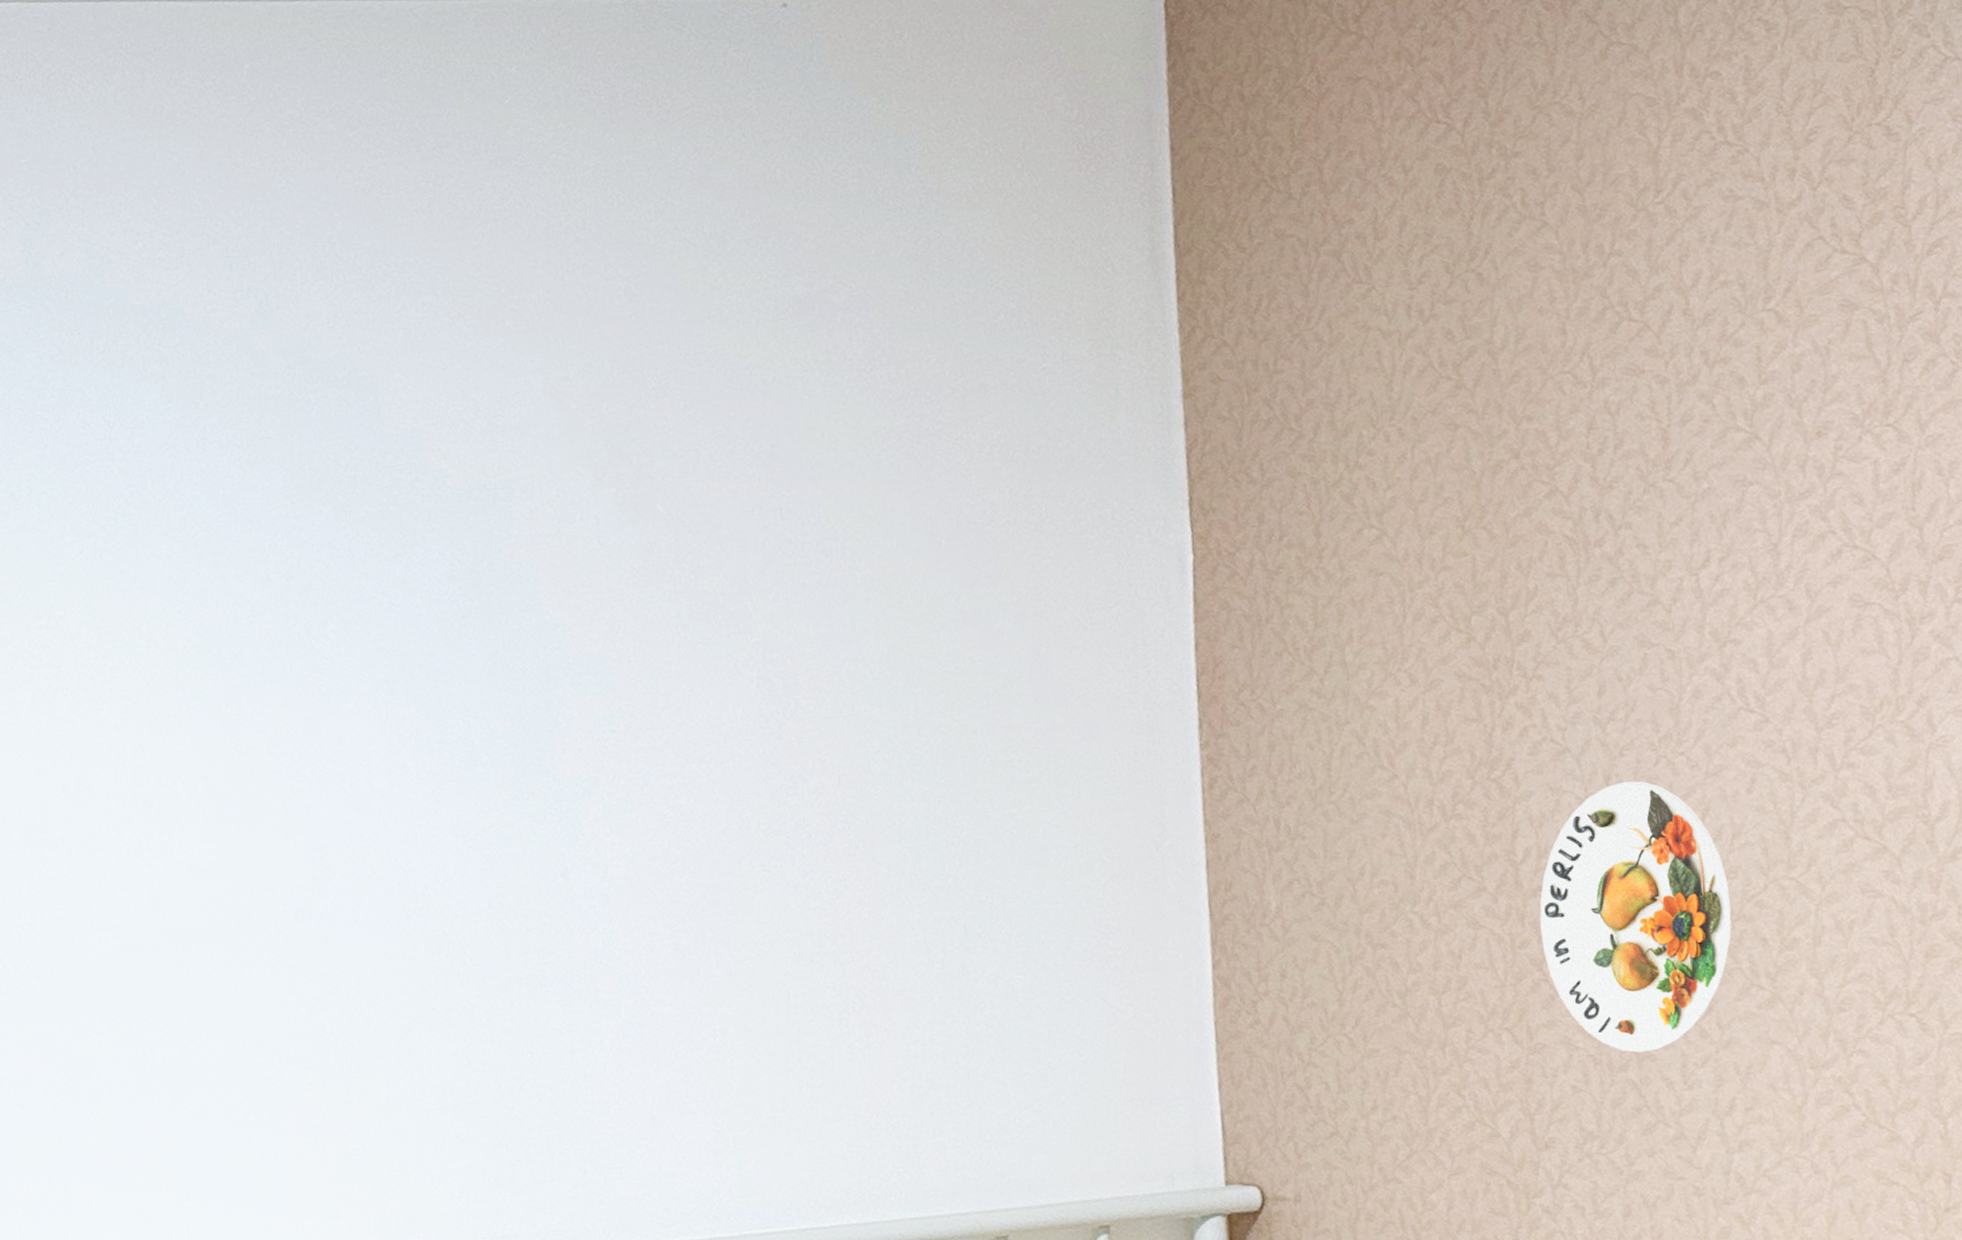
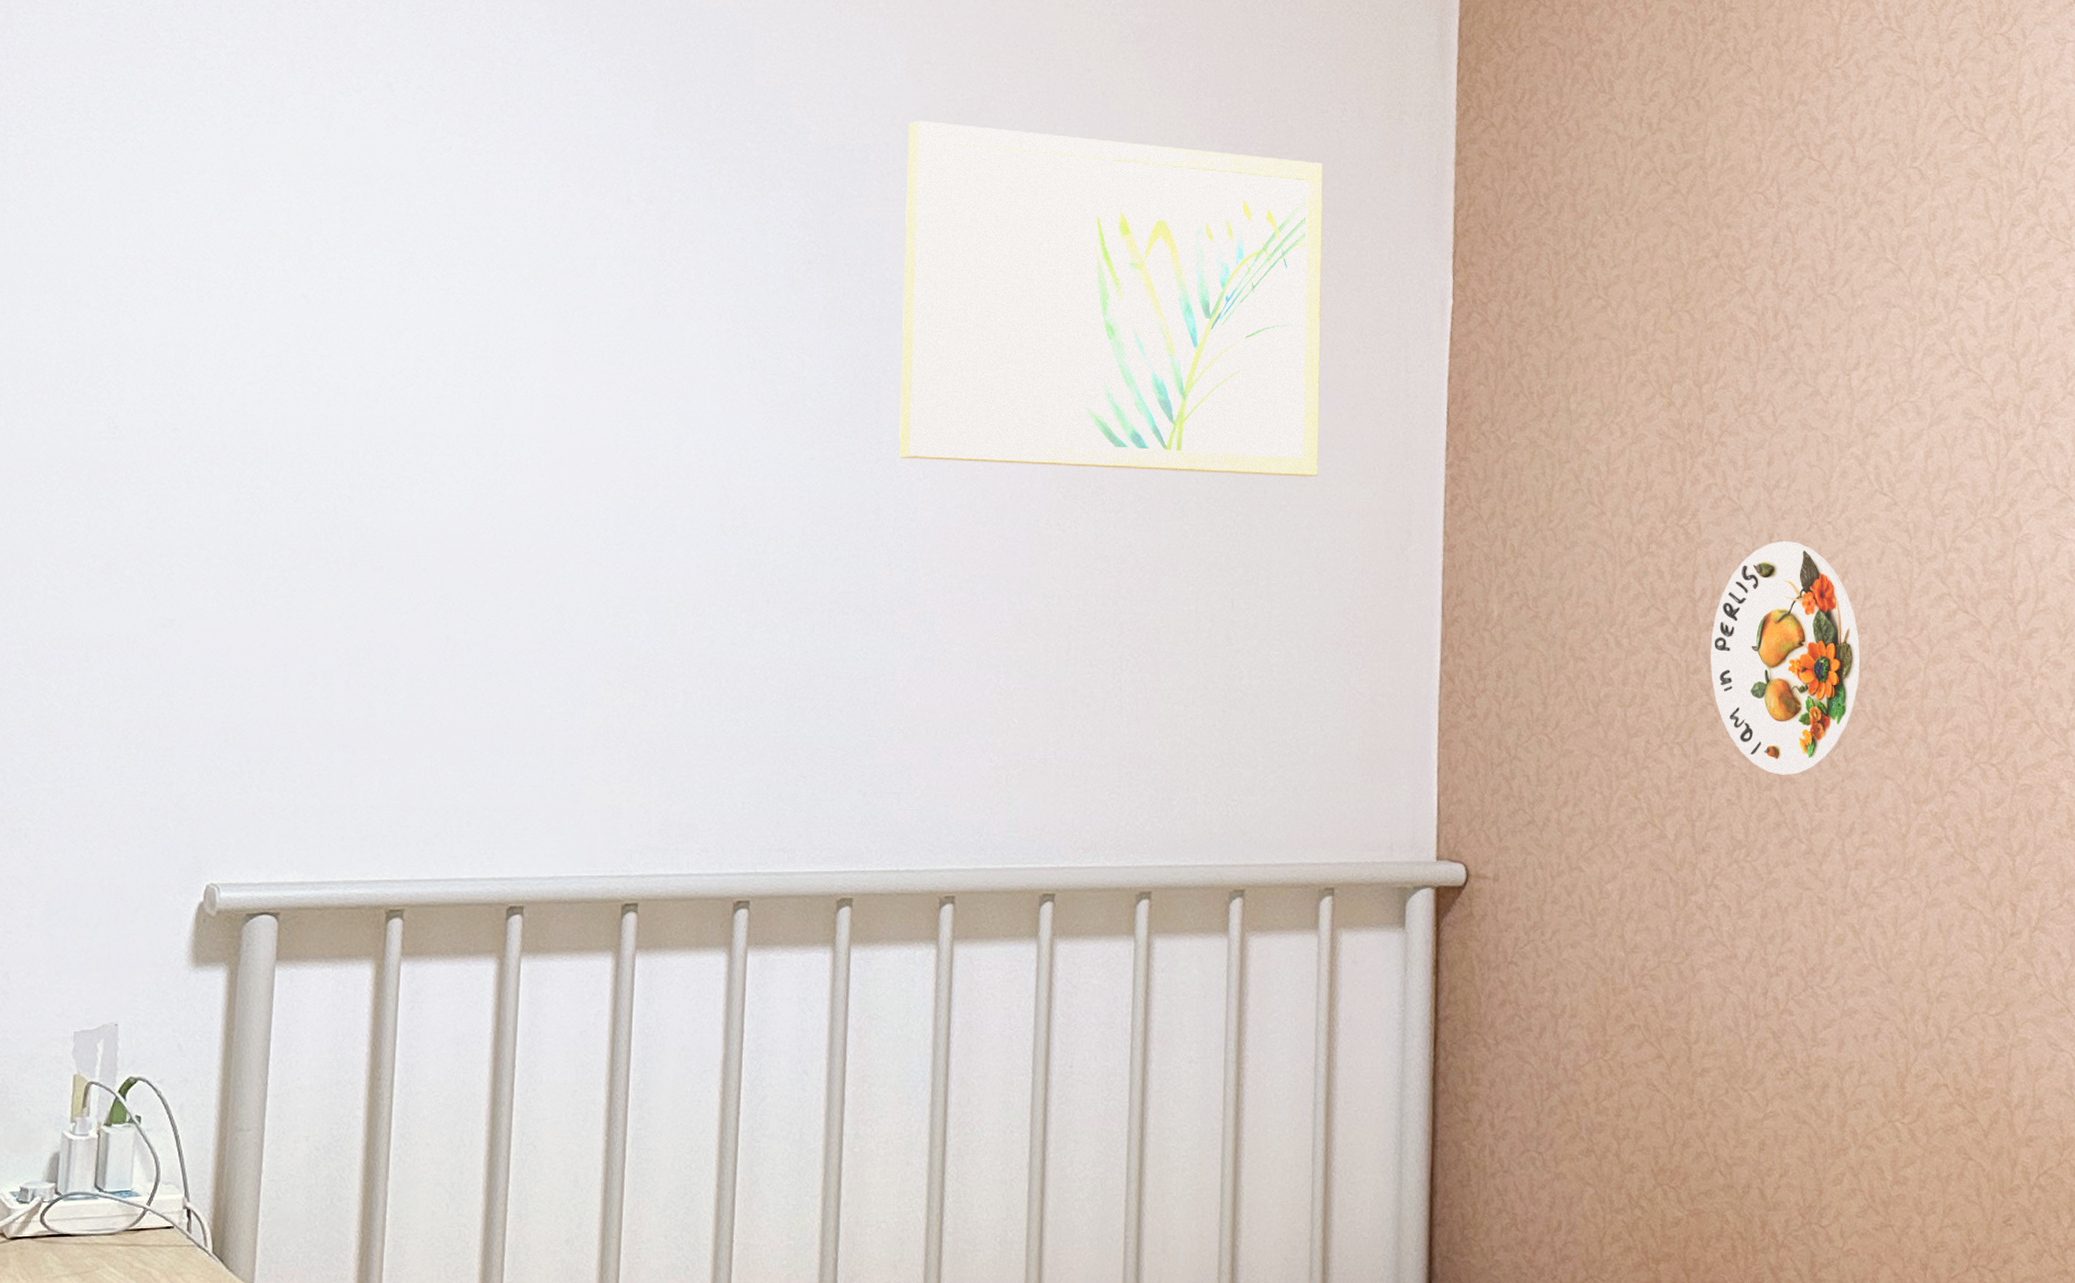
wall art: none [552,420,1051,815] -> present [899,121,1322,477]

